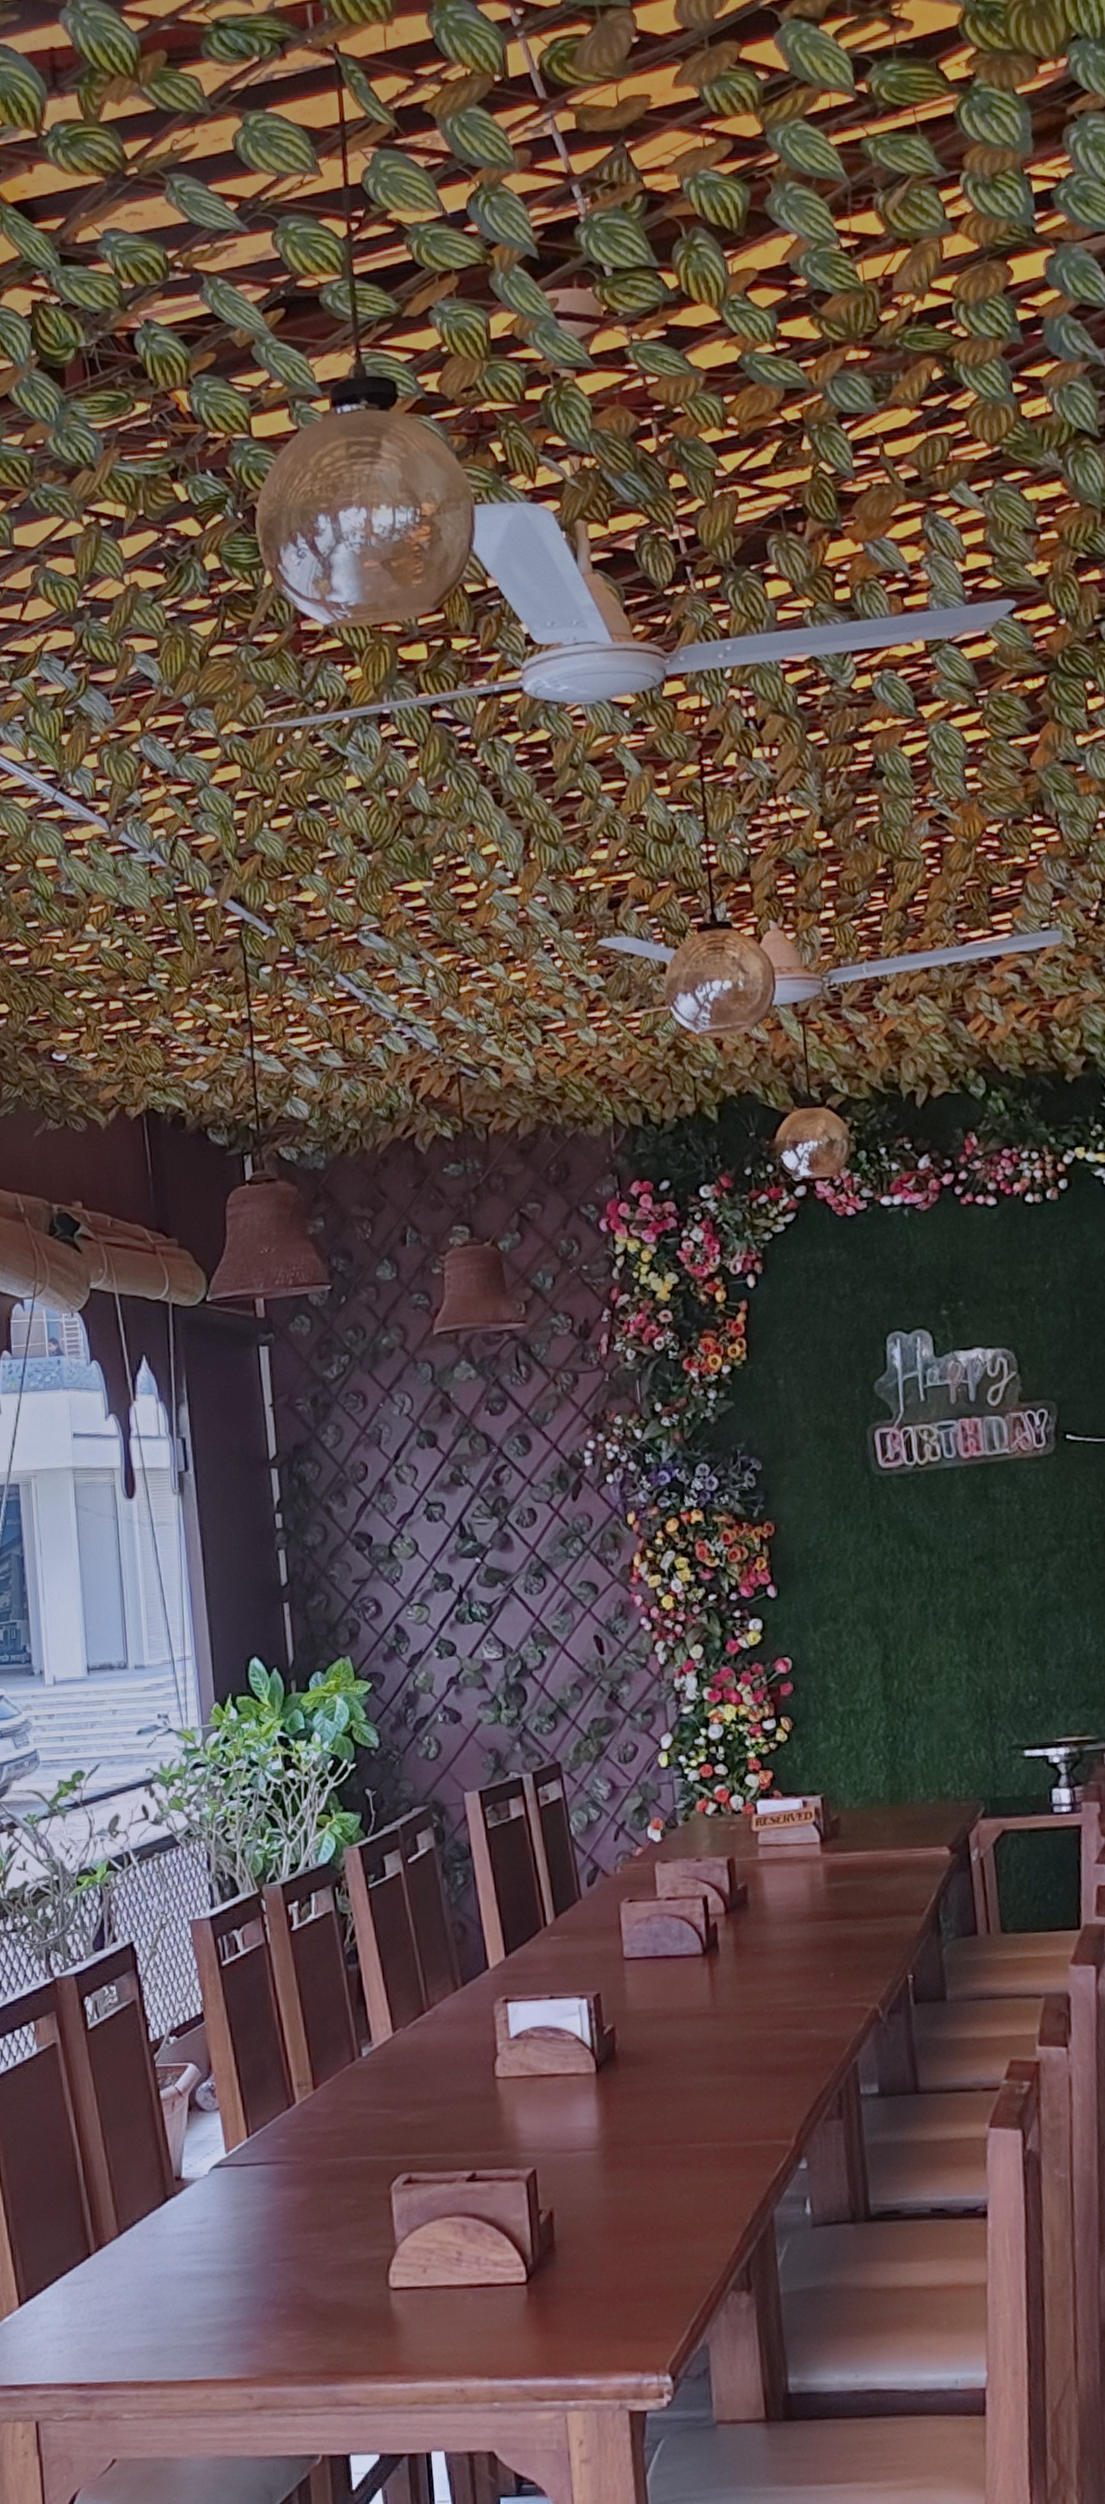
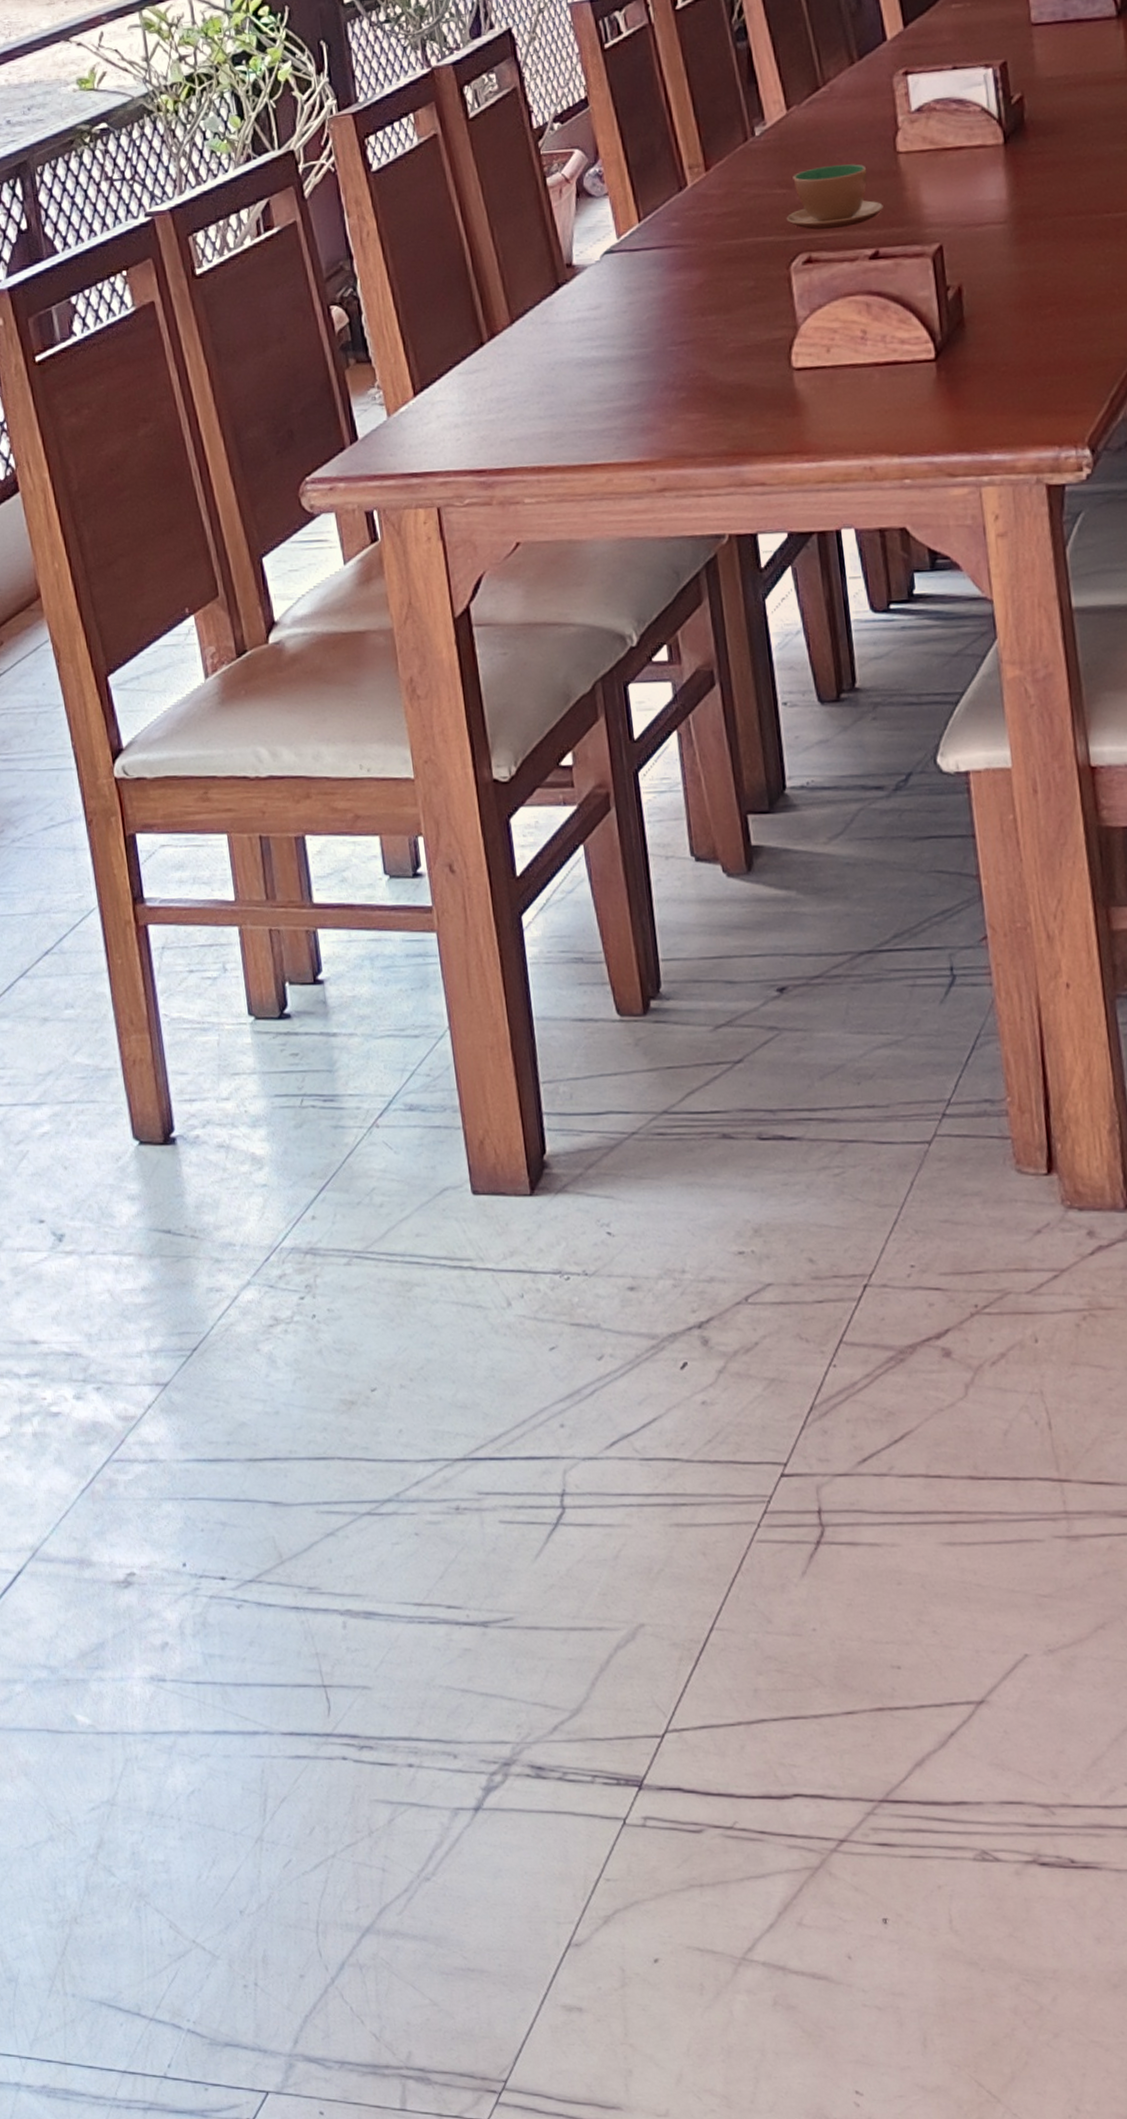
cup: none [389,2087,481,2151] -> present [786,164,884,230]

